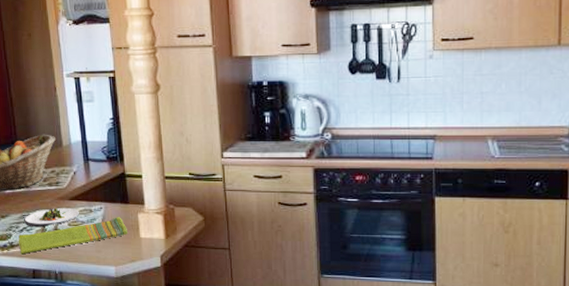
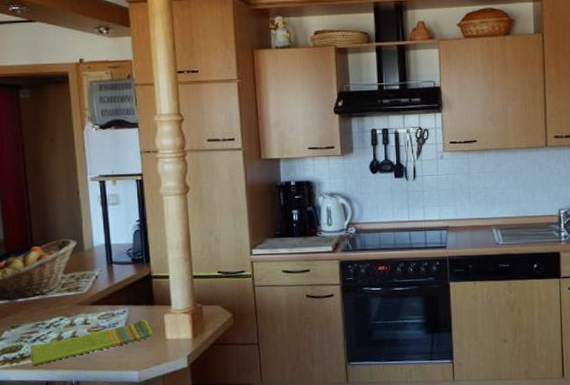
salad plate: present [24,208,79,228] -> none [38,314,100,336]

